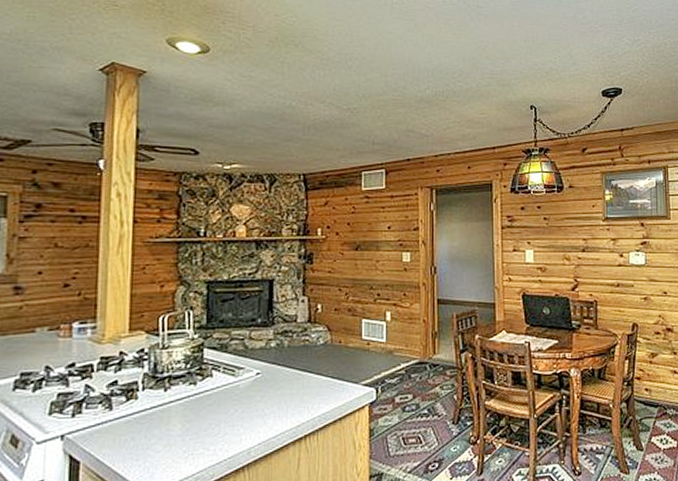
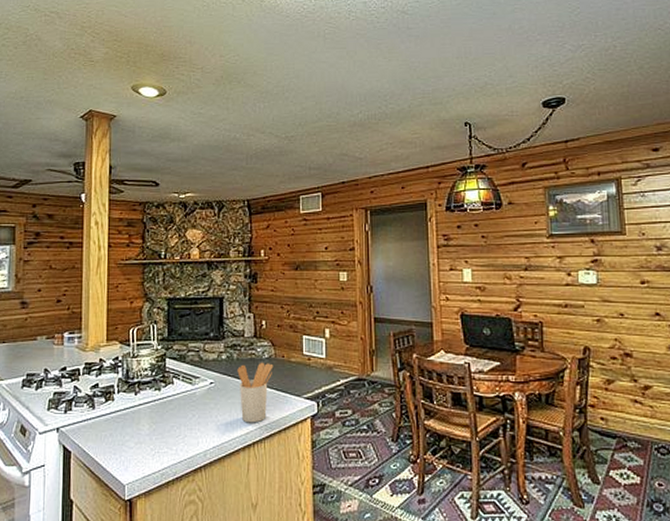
utensil holder: none [288,348,329,415] -> present [237,362,274,423]

